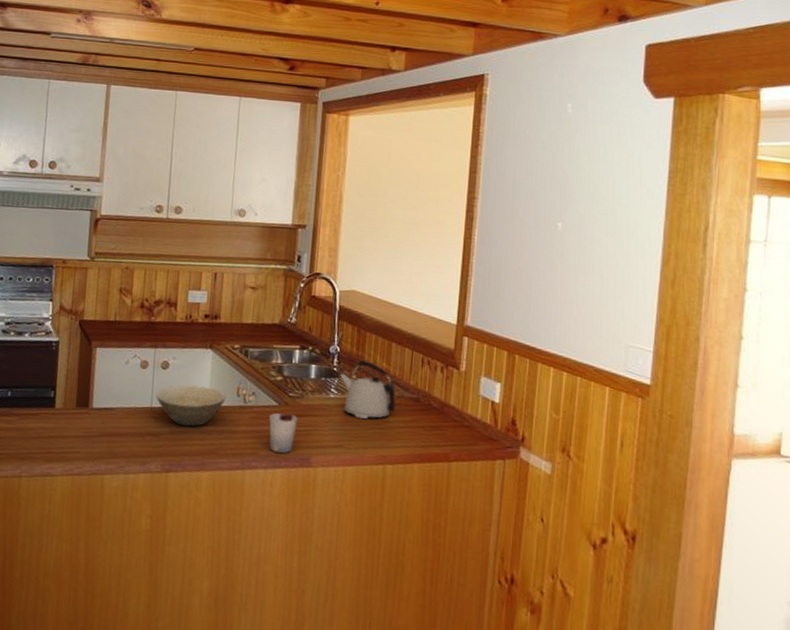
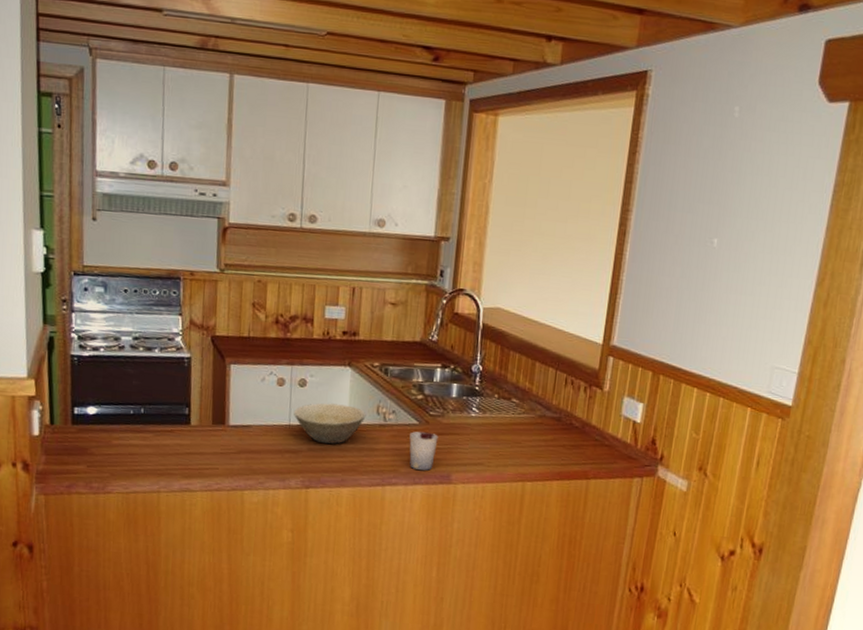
kettle: present [339,360,396,420] -> none [481,379,538,438]

